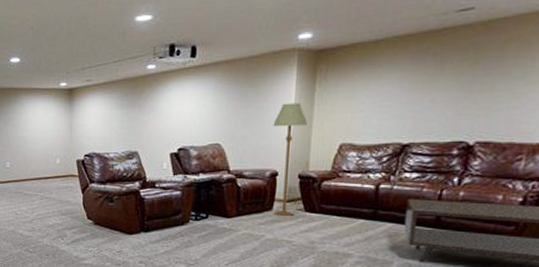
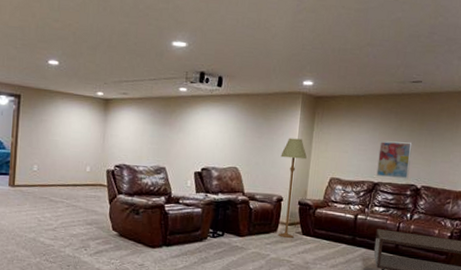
wall art: none [406,89,461,137] -> present [376,141,413,179]

